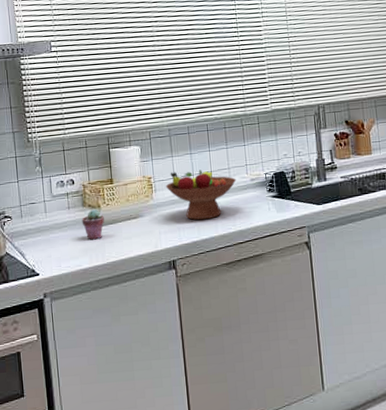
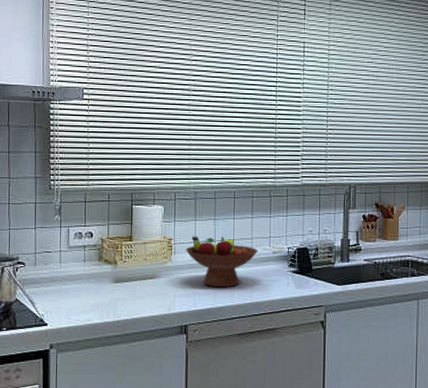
potted succulent: present [81,209,104,240] -> none [96,264,119,296]

